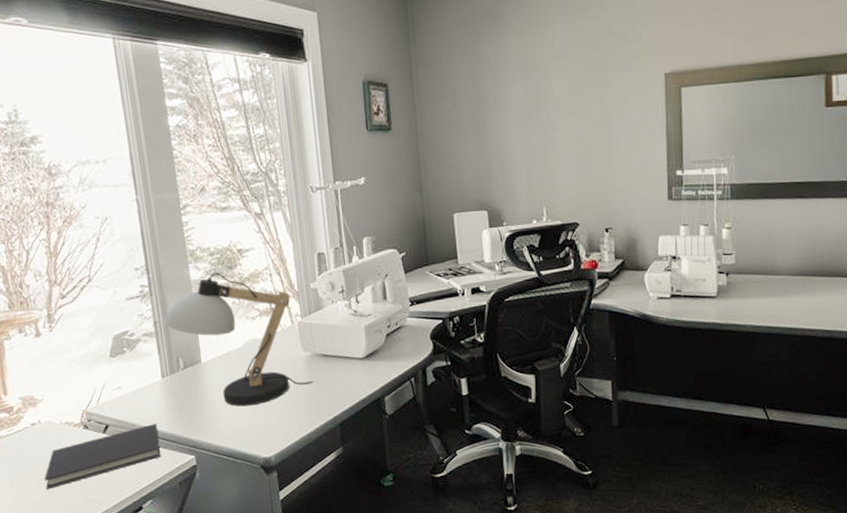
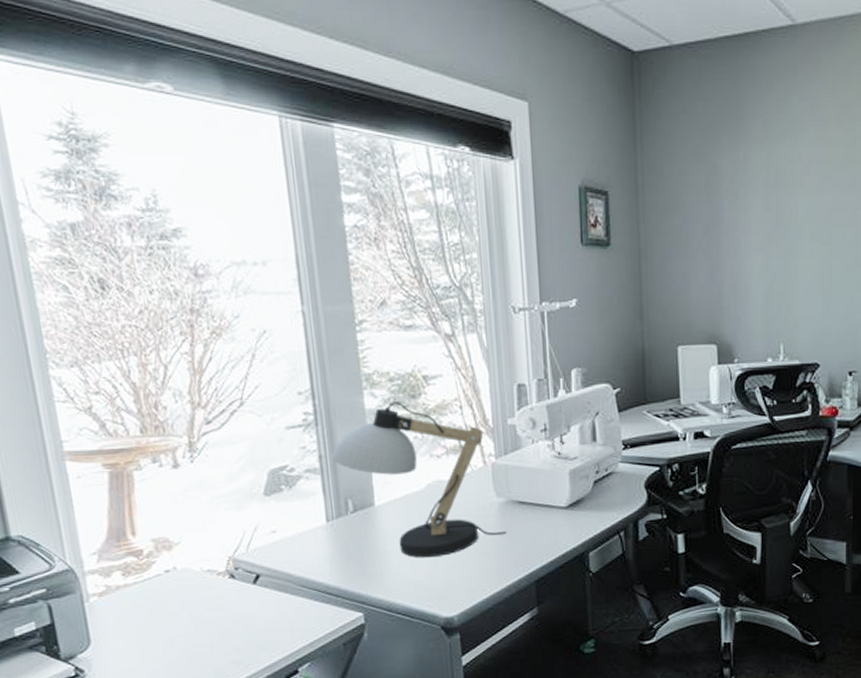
diary: present [44,423,161,489] -> none [179,575,322,648]

